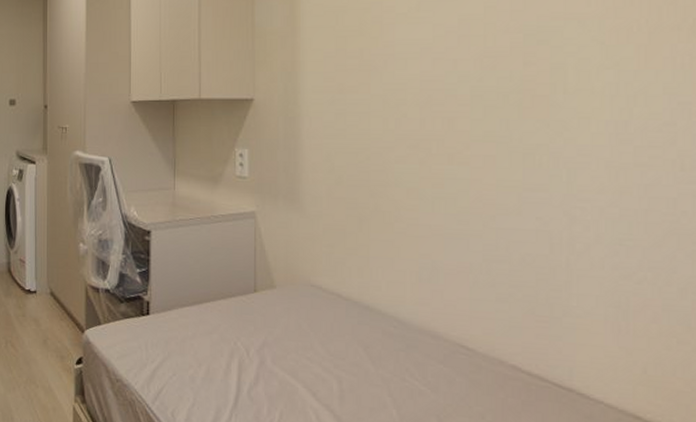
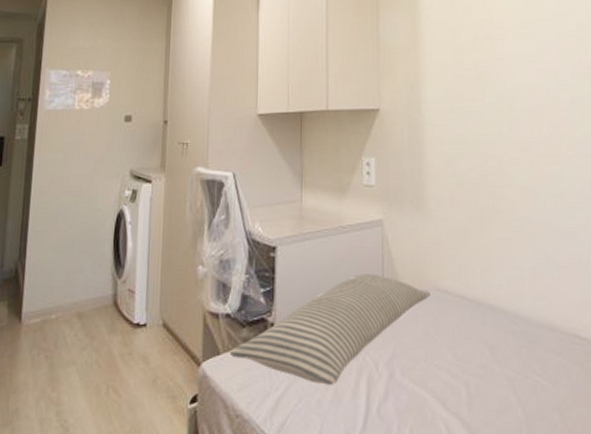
pillow: none [109,263,303,364] -> present [229,274,430,385]

